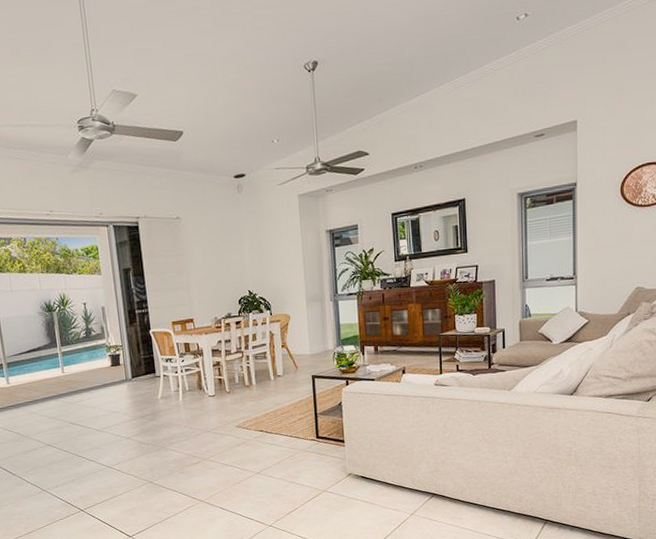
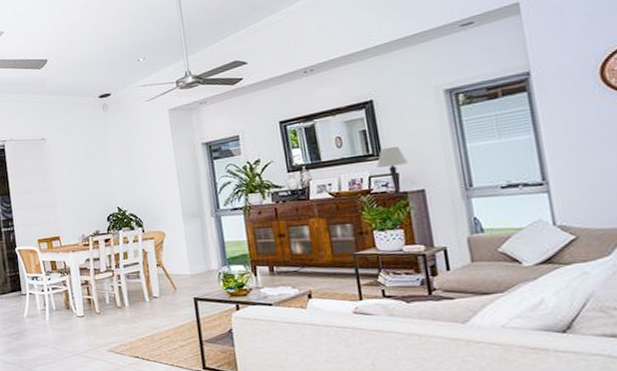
table lamp: none [463,241,485,287] -> present [376,146,408,198]

